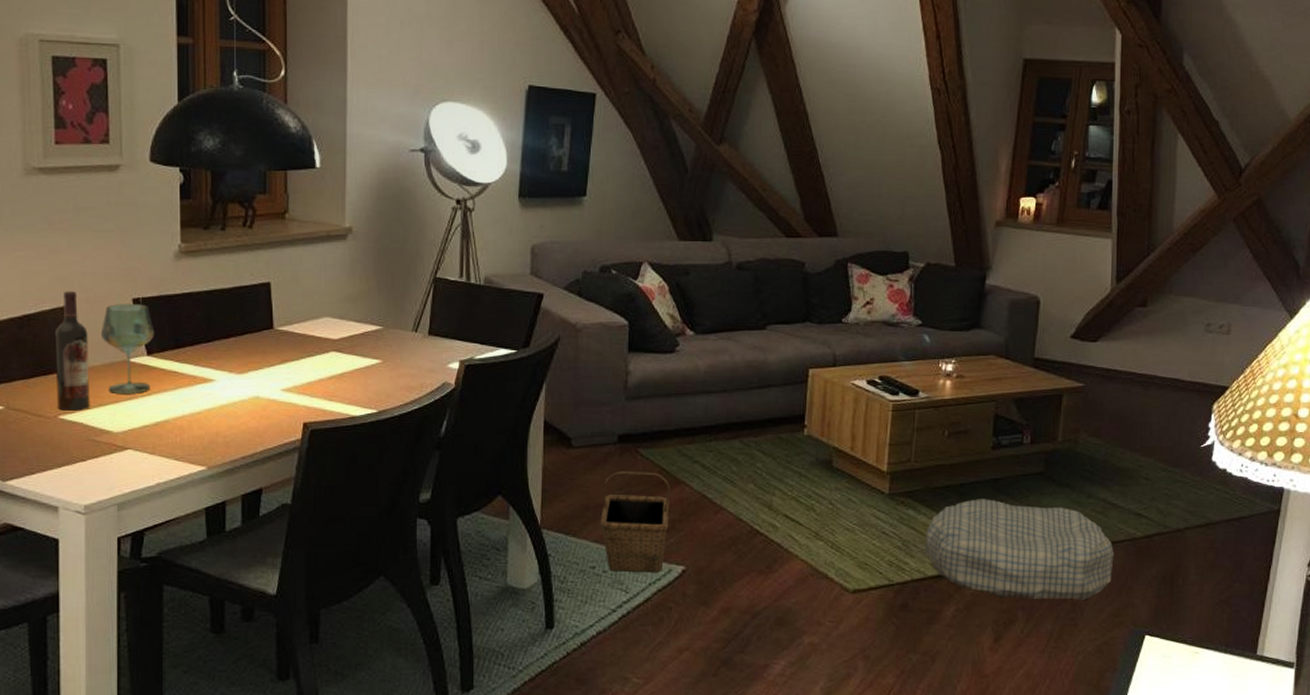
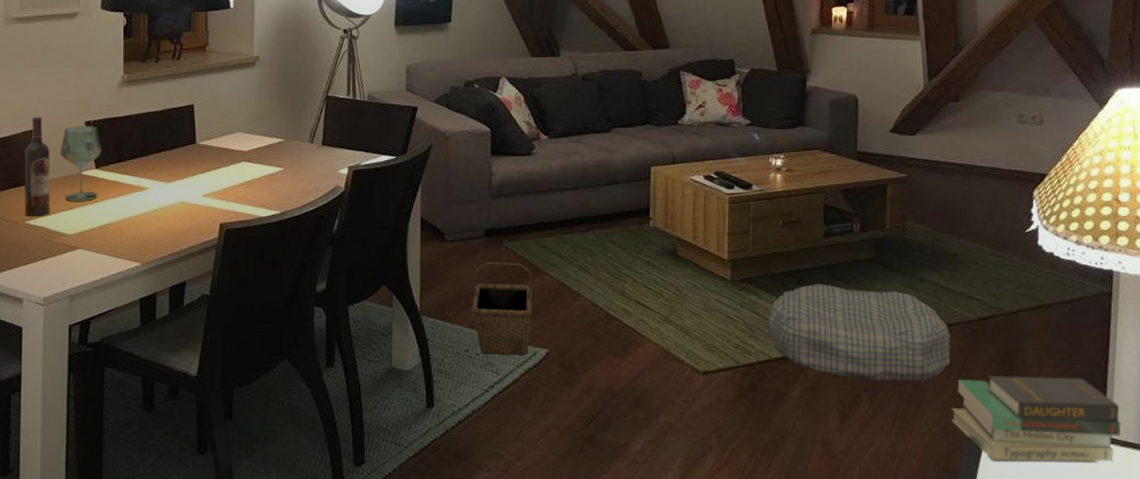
books: none [1107,593,1275,680] -> present [951,375,1121,462]

